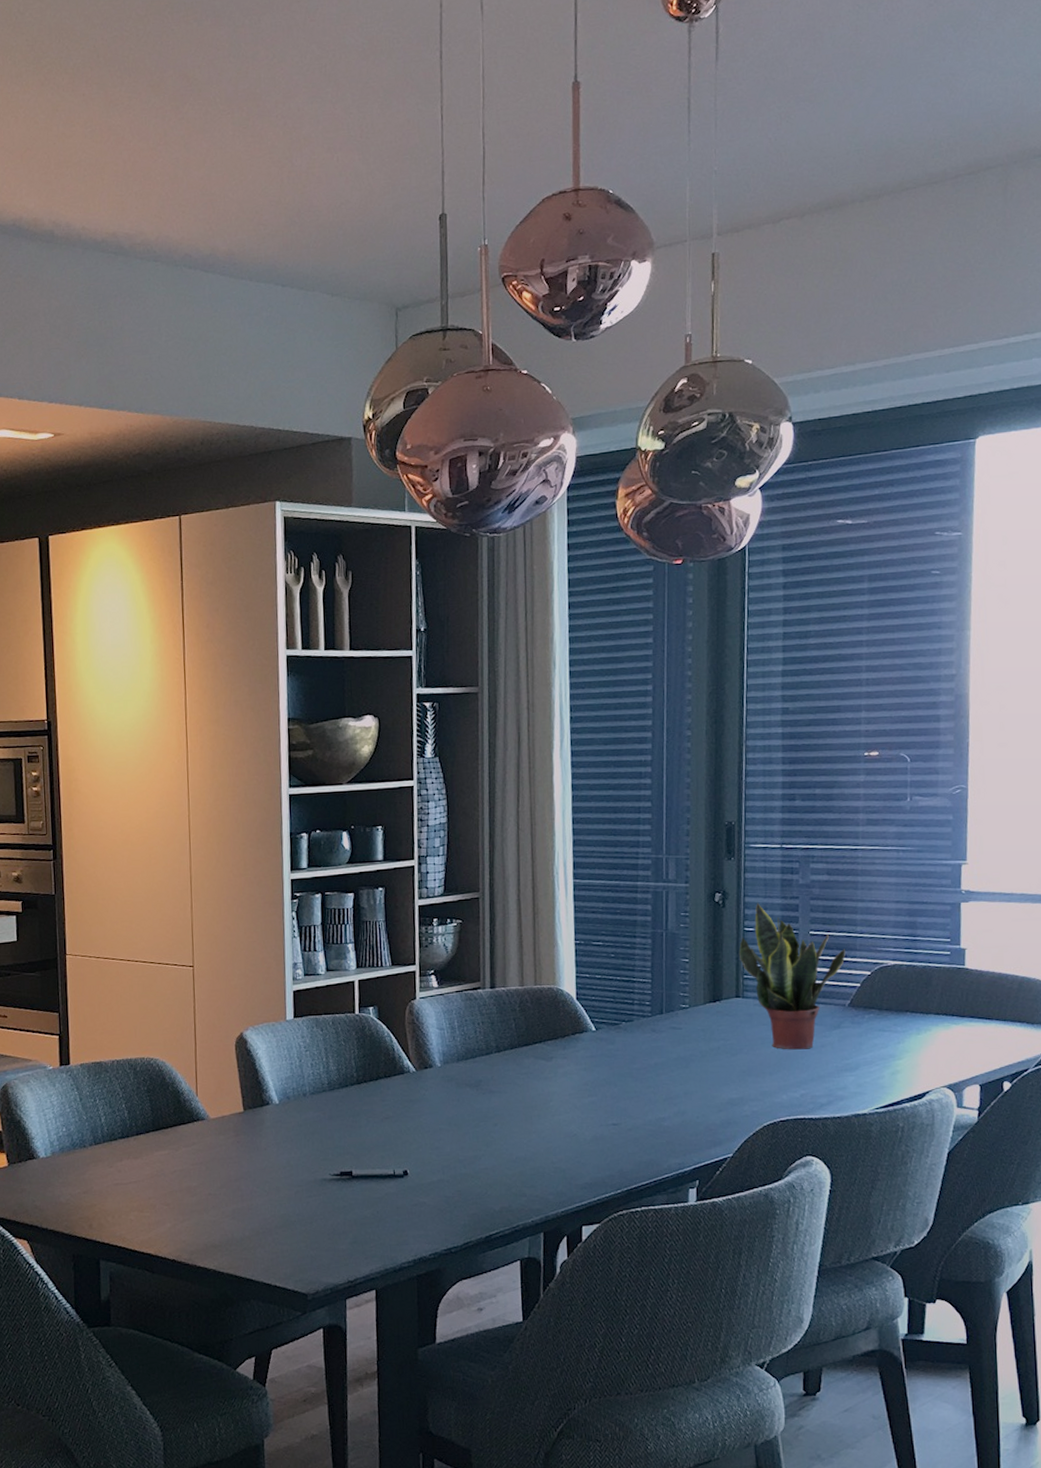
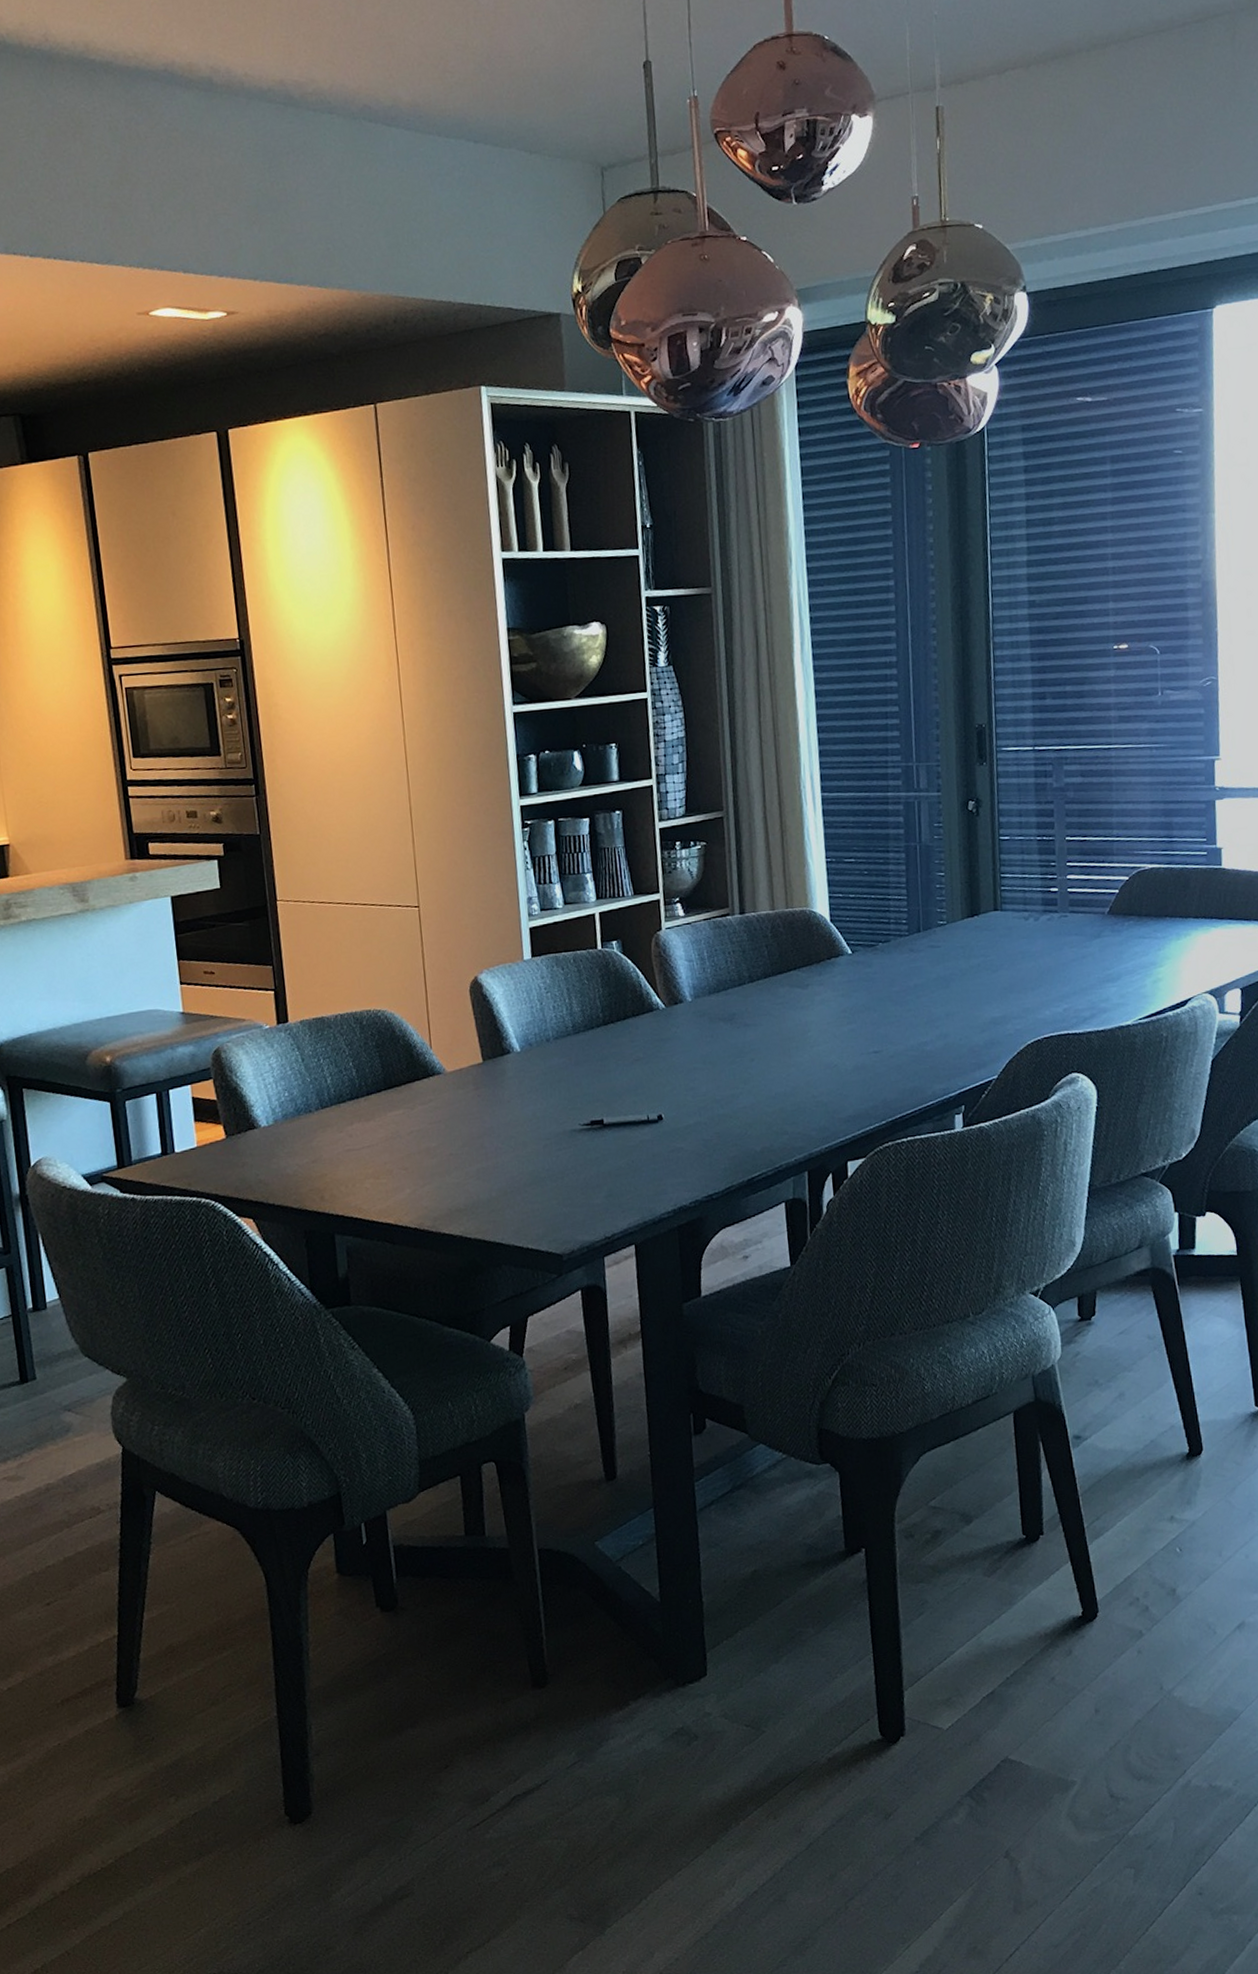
potted plant: present [738,902,845,1050] -> none [995,809,1103,963]

